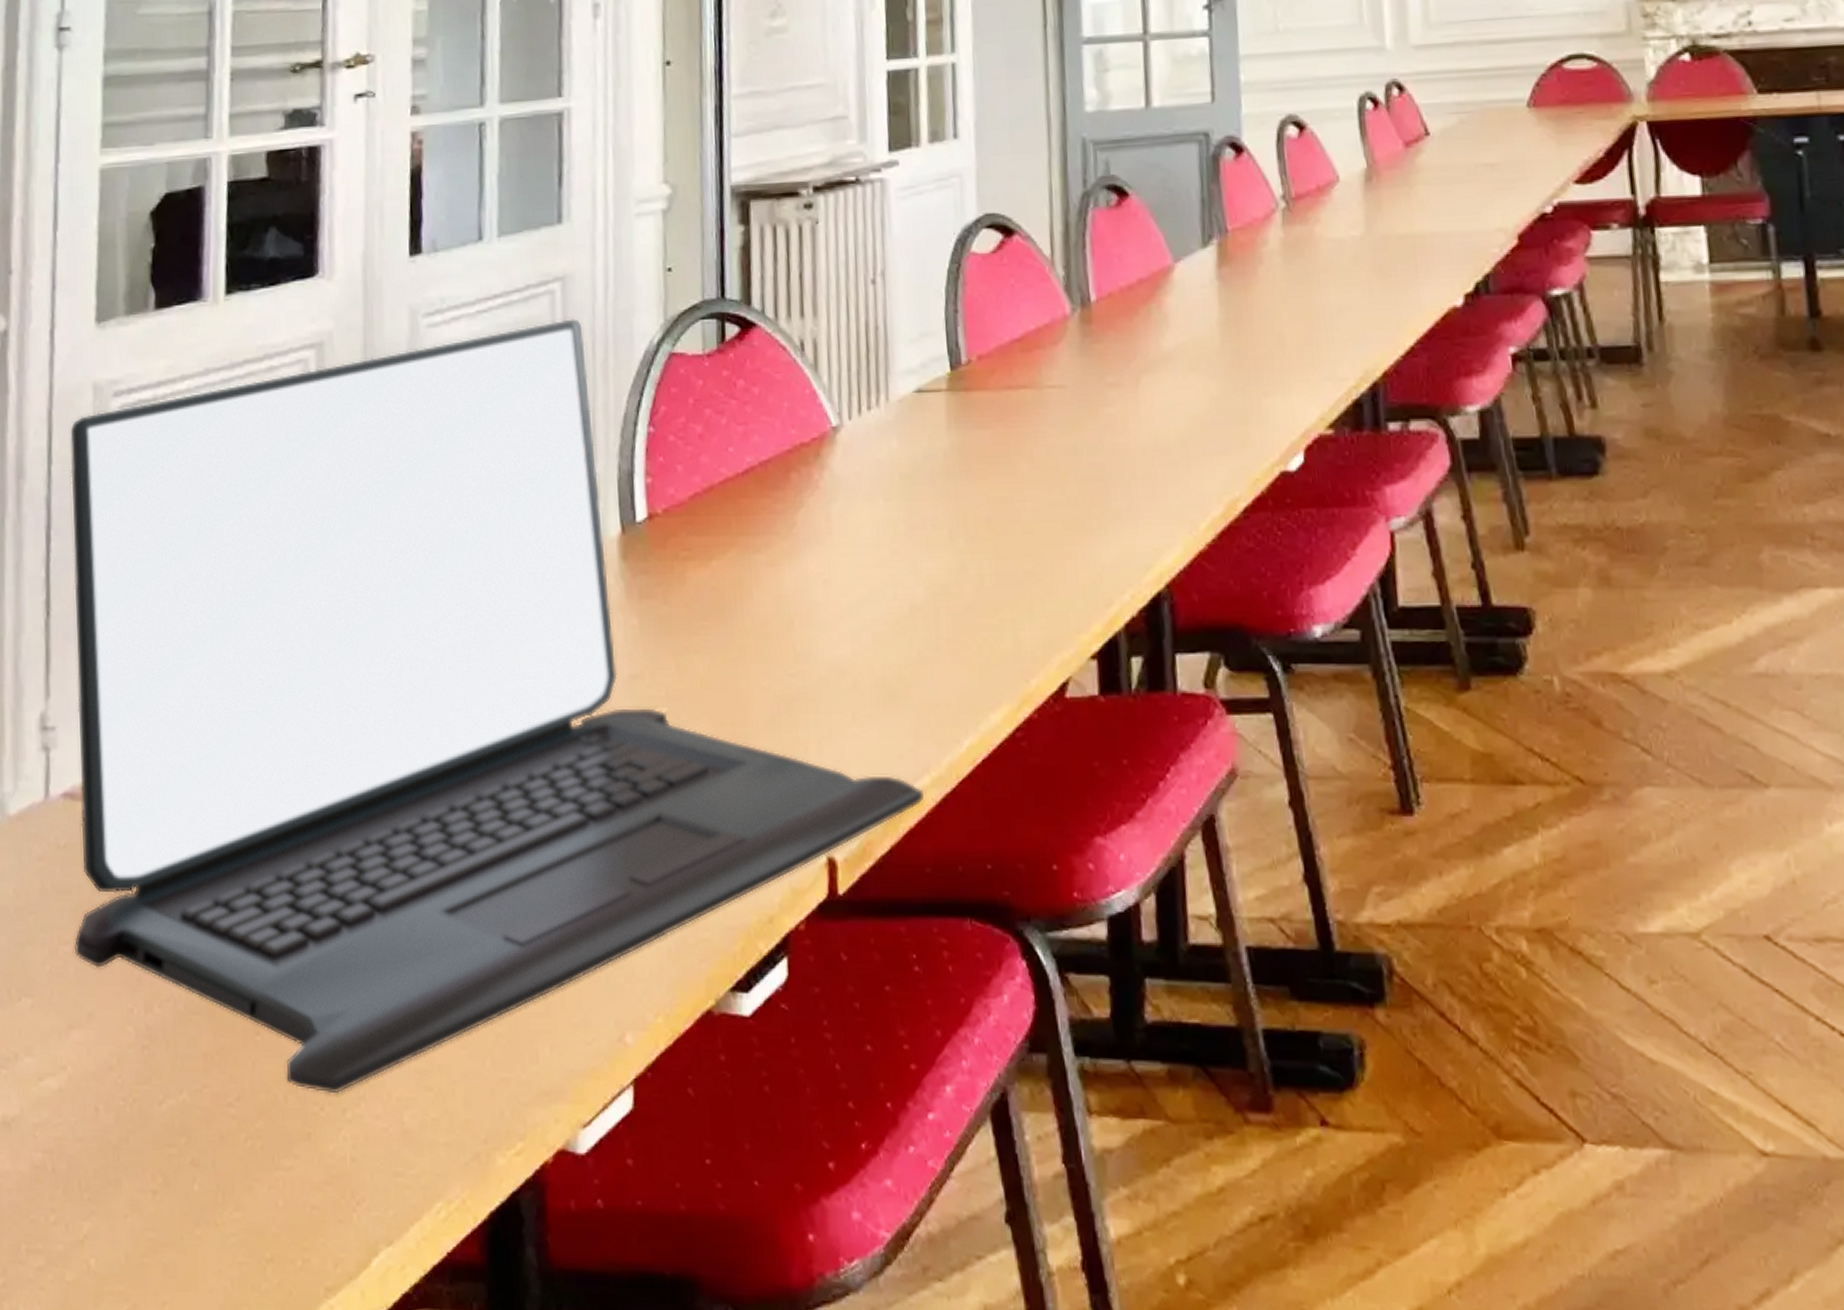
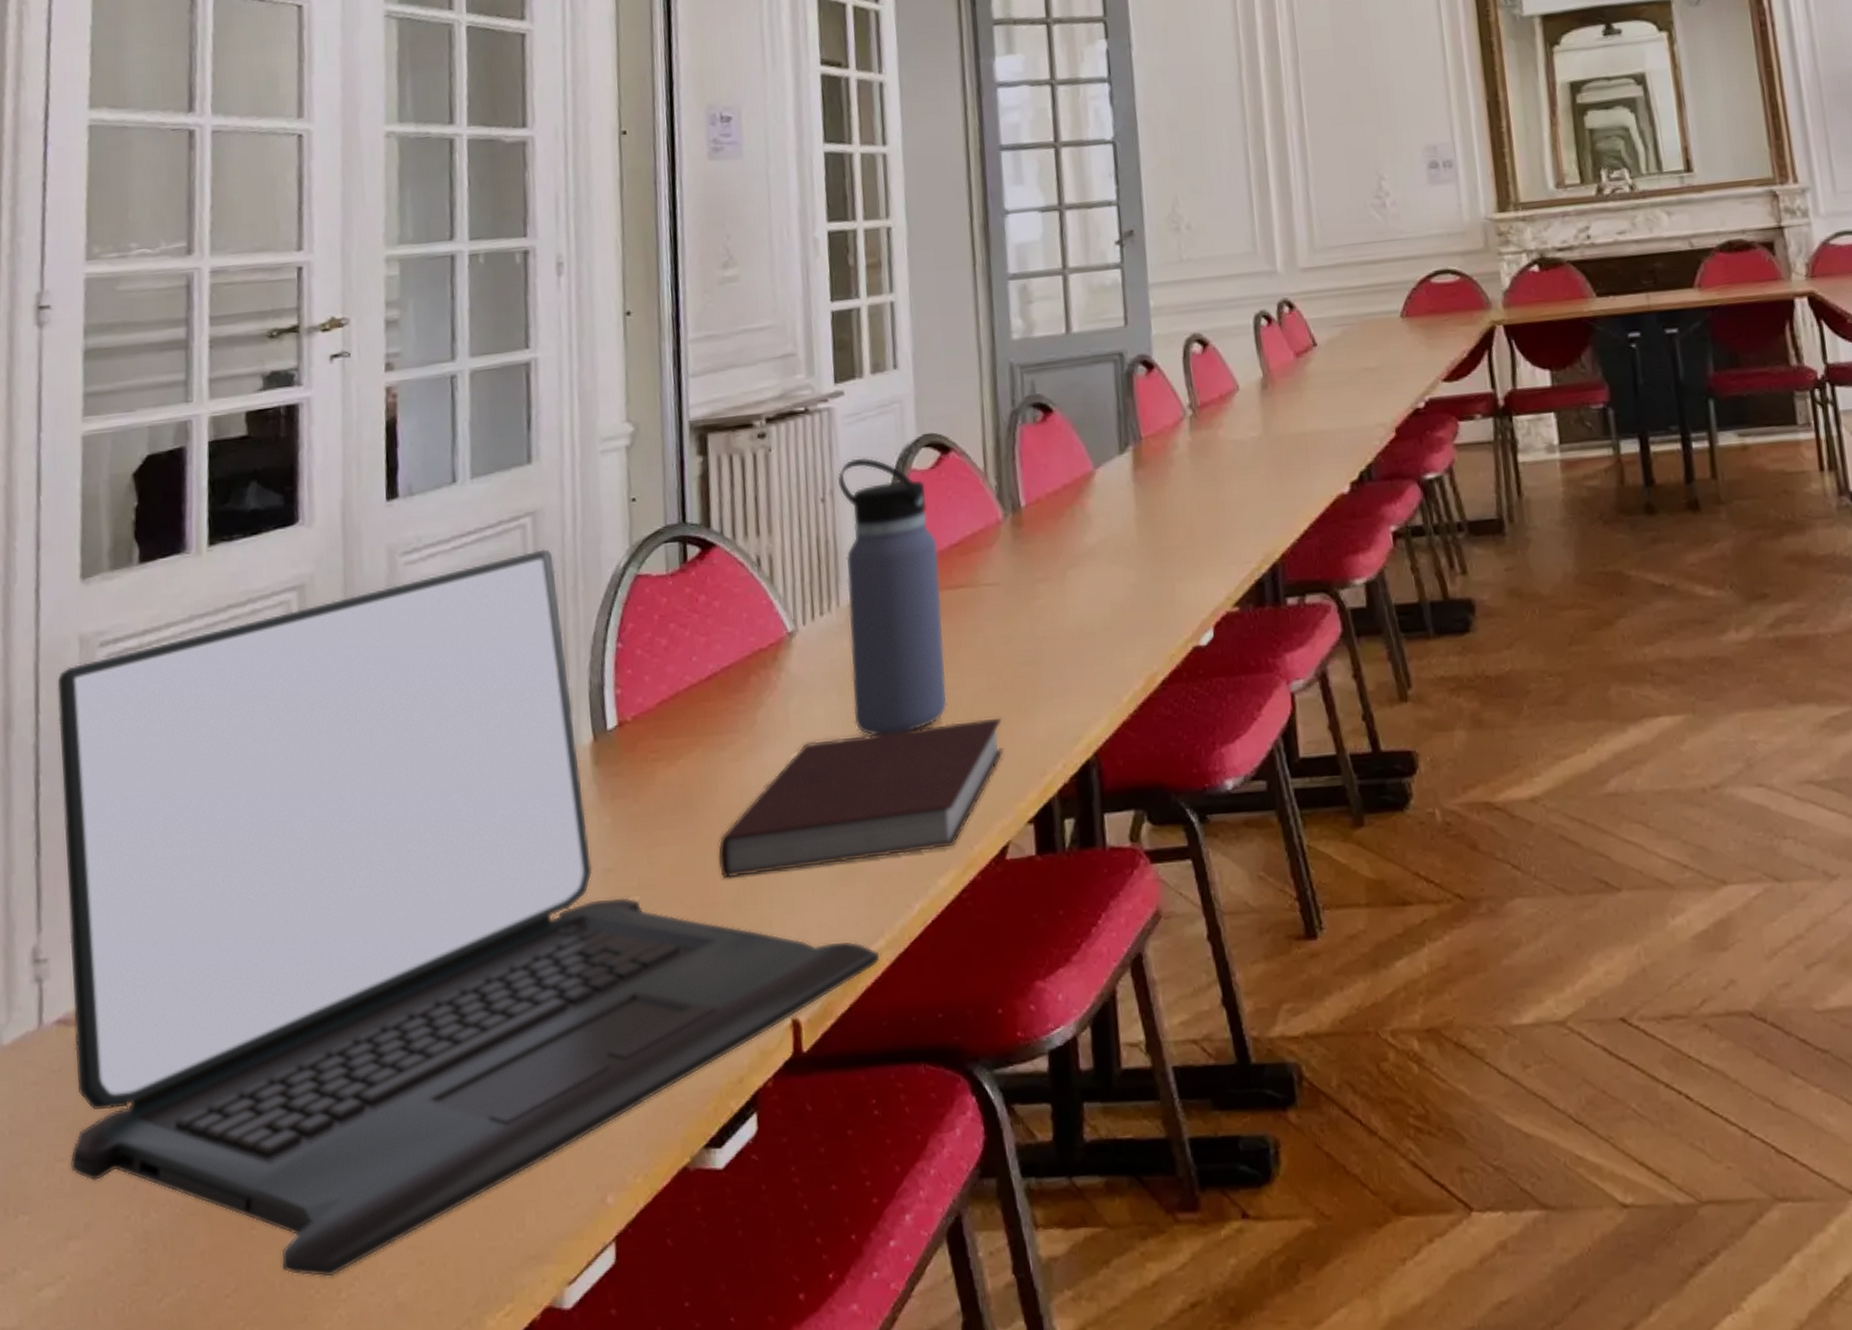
notebook: none [752,537,1066,695] -> present [718,717,1004,878]
water bottle: none [889,236,1005,549] -> present [837,457,947,736]

